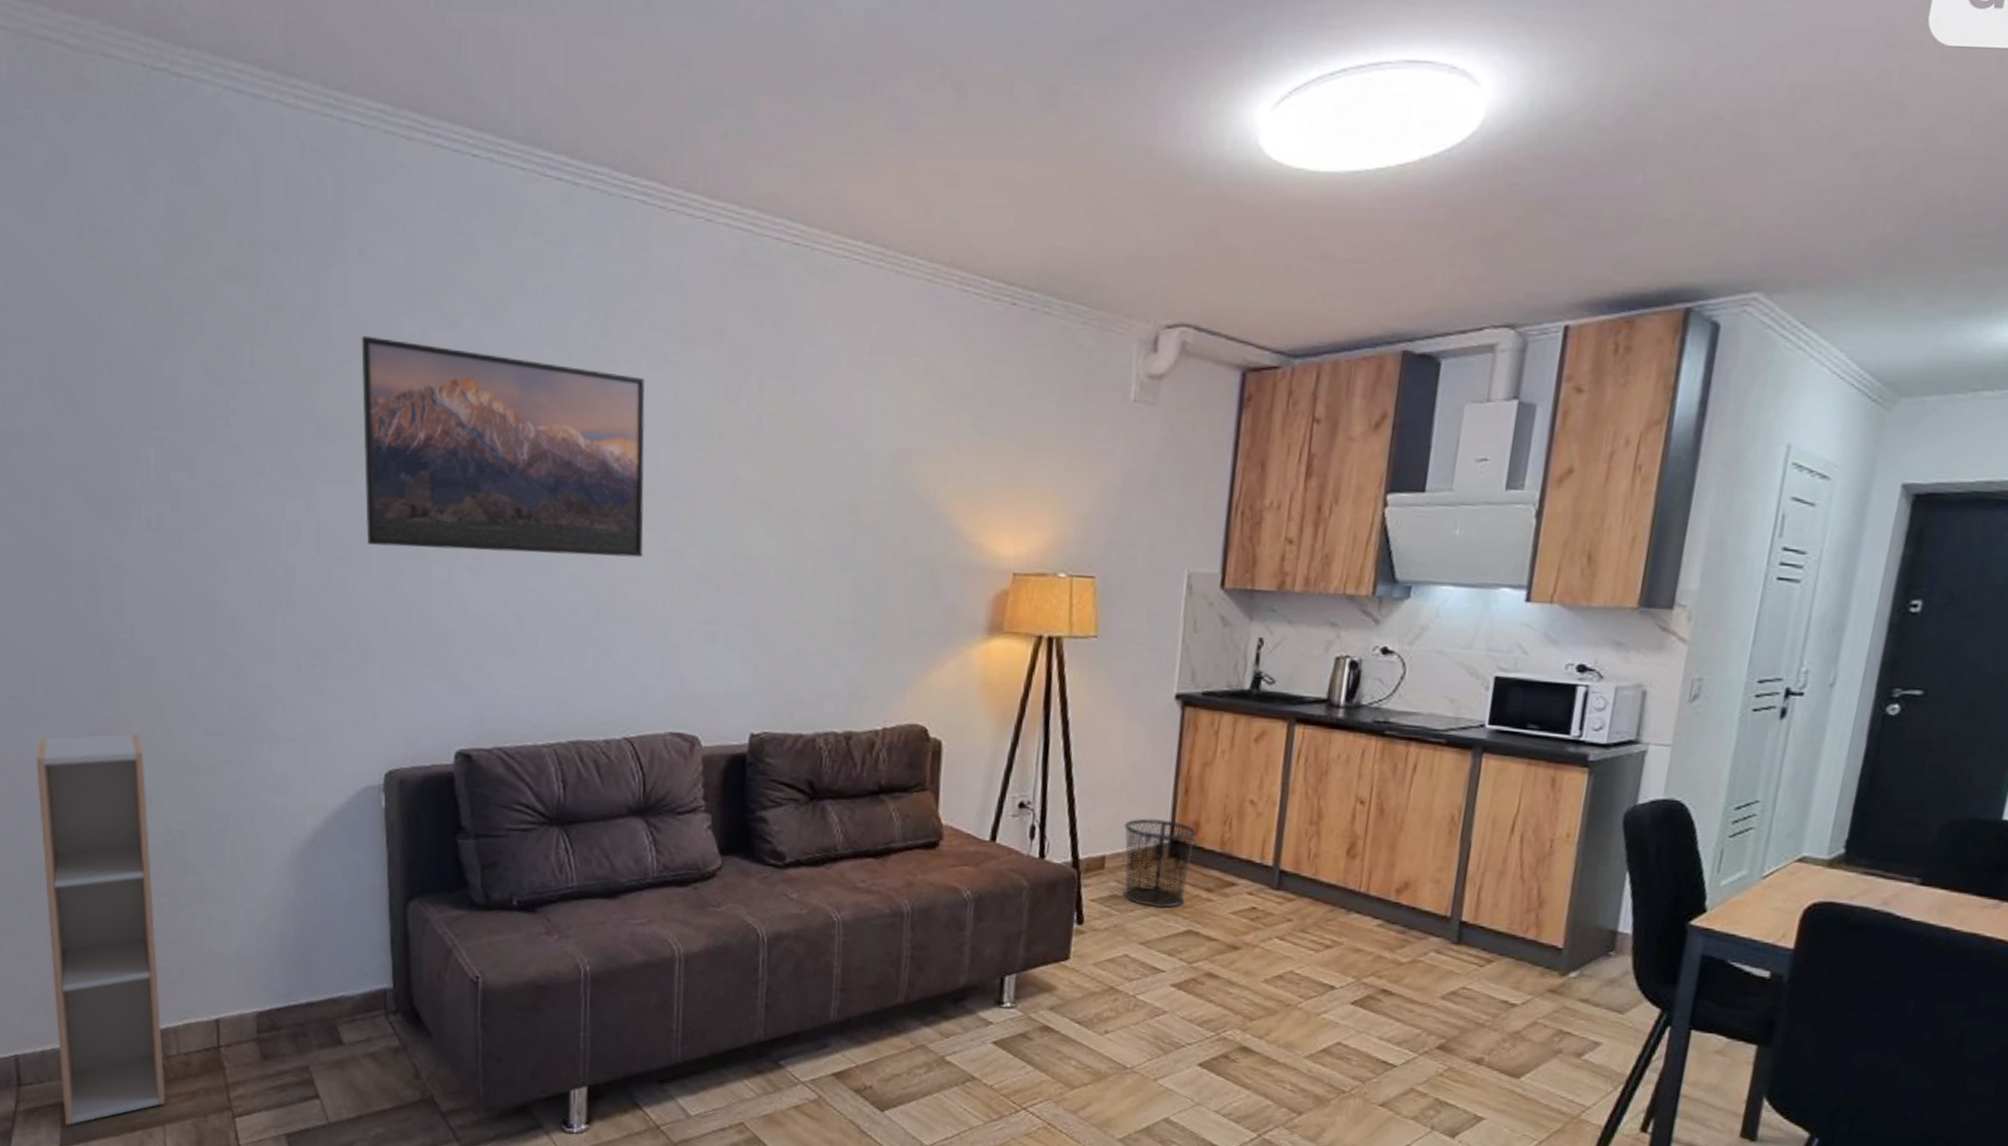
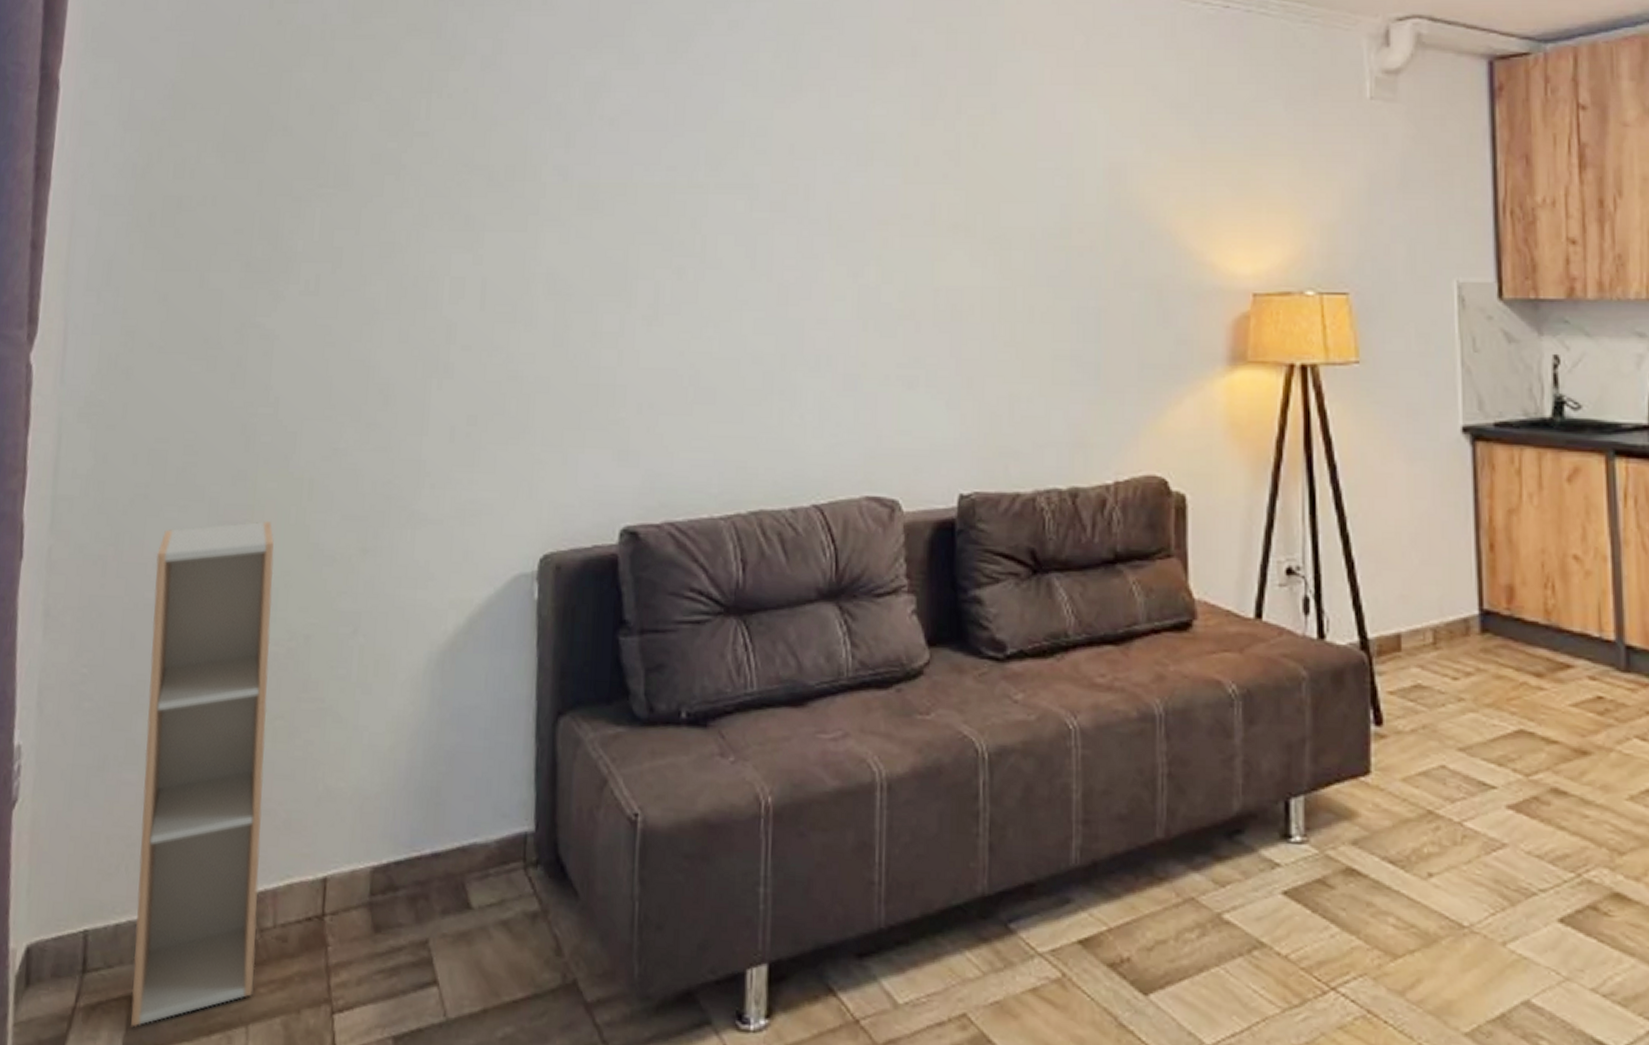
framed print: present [361,335,645,558] -> none [534,80,835,298]
waste bin: present [1123,818,1197,908] -> none [1419,583,1512,701]

